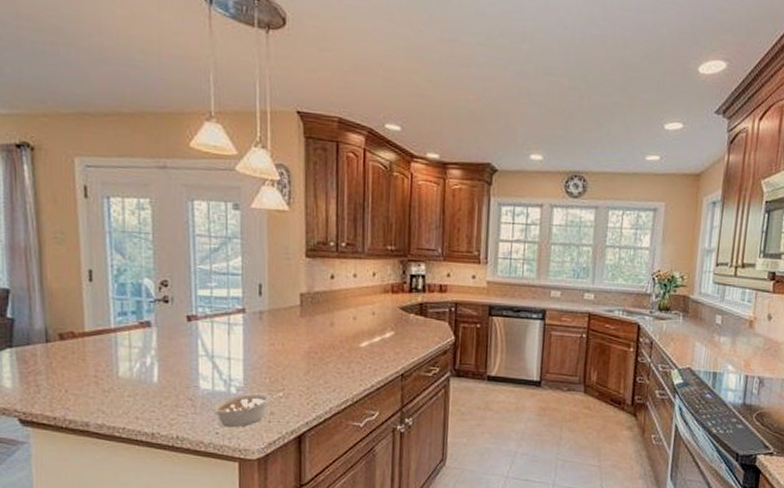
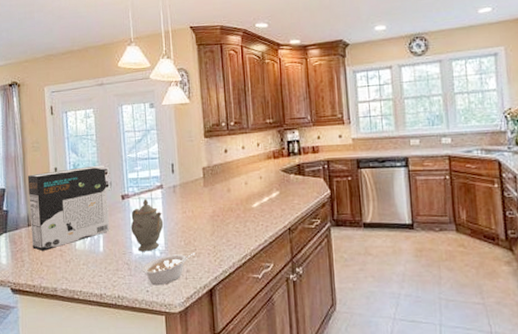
cereal box: none [45,273,167,375] -> present [27,165,109,251]
teapot: none [198,323,244,387] -> present [130,199,164,252]

